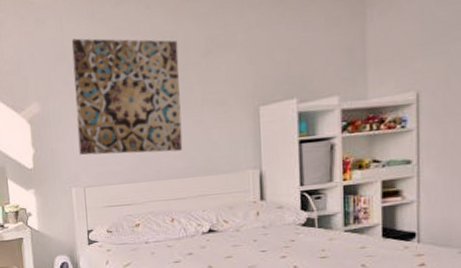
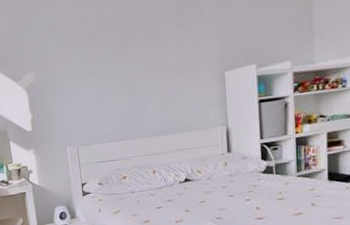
wall art: present [71,38,183,155] -> none [60,14,161,118]

